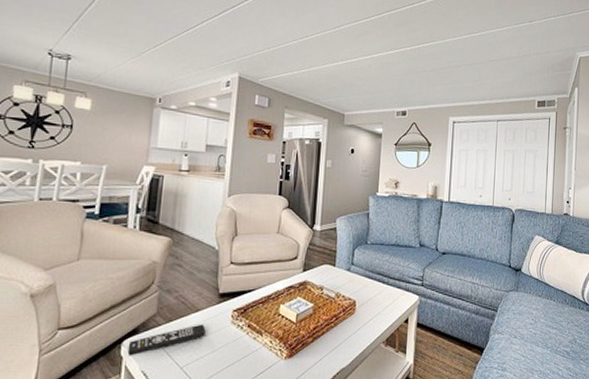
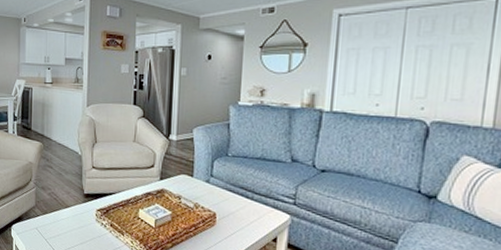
remote control: present [127,324,206,356] -> none [16,218,75,238]

